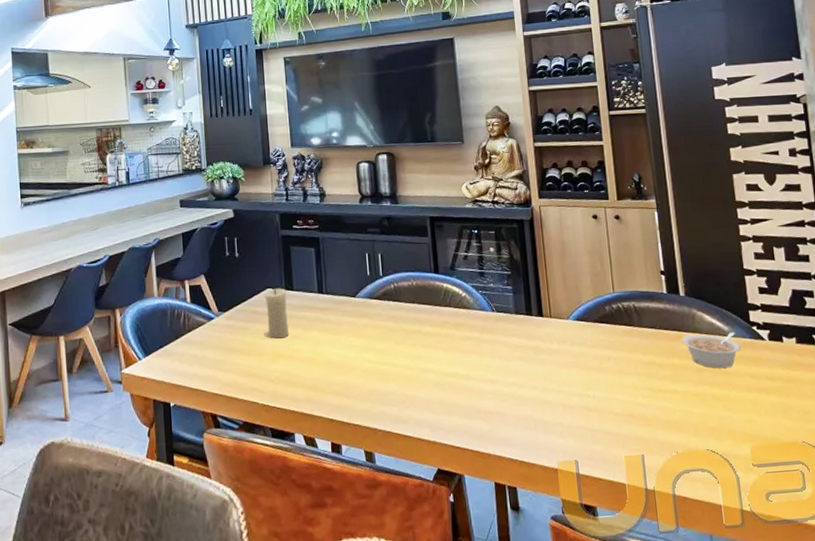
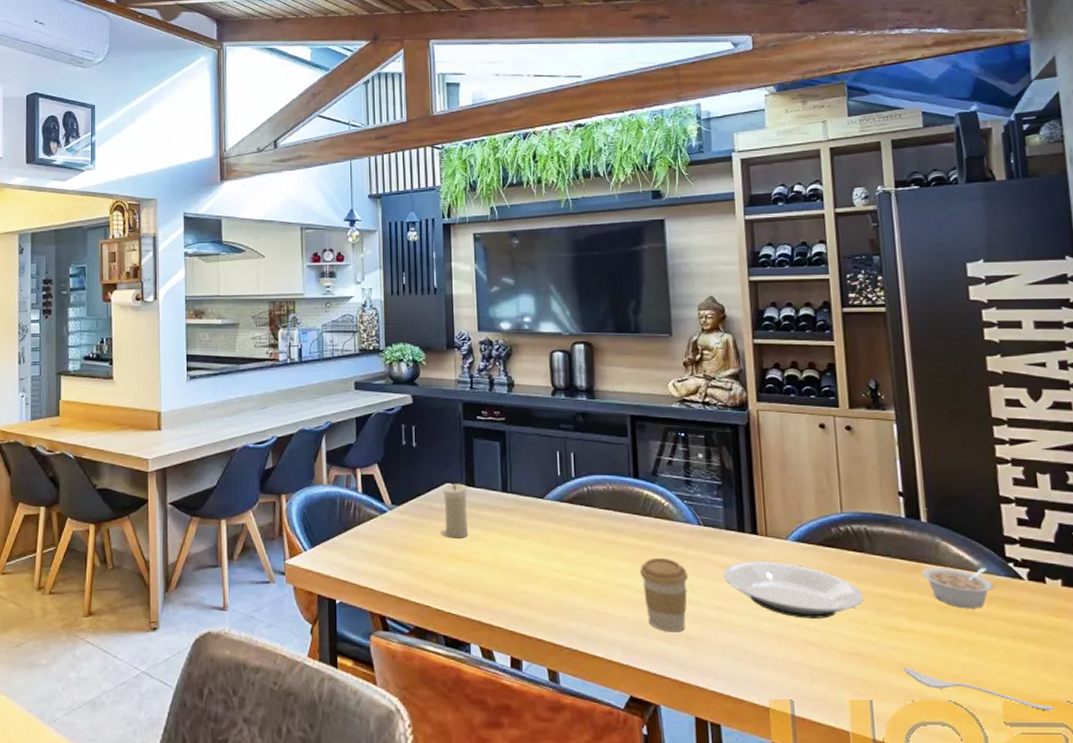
coffee cup: none [442,342,485,409] -> present [640,557,688,632]
plate: none [514,339,635,388] -> present [723,561,864,619]
spoon: none [669,423,793,452] -> present [903,667,1055,711]

